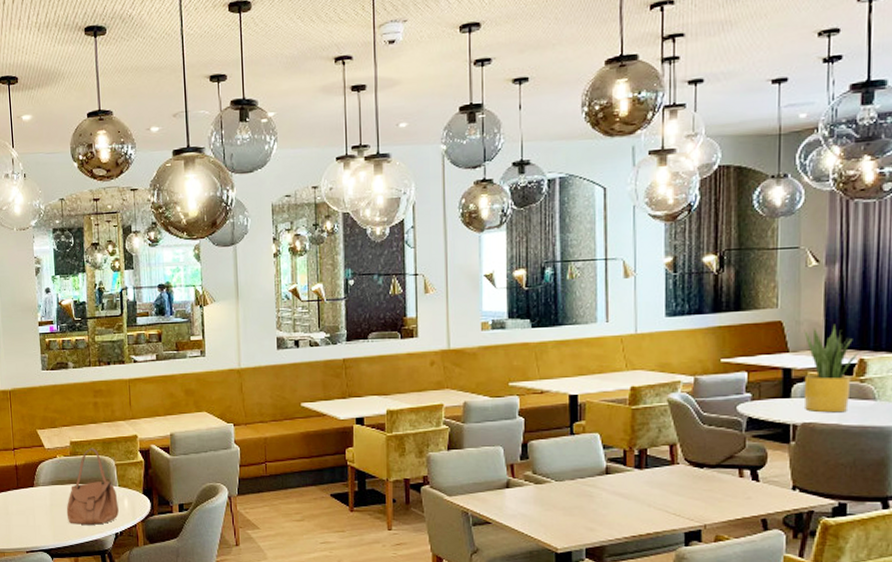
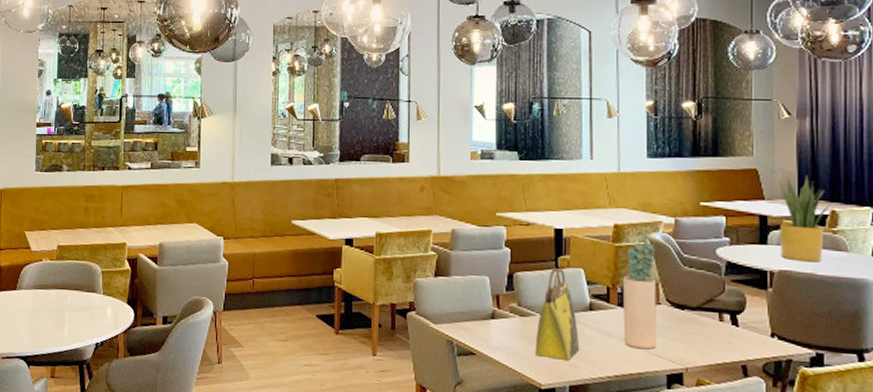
handbag: present [66,448,119,525] -> none [47,253,101,334]
tote bag: none [550,433,596,524] -> present [535,267,580,360]
vase: none [639,393,675,509] -> present [622,232,657,350]

